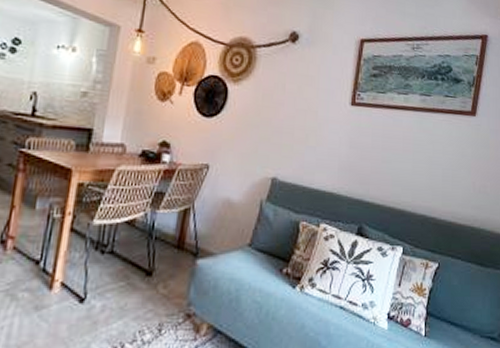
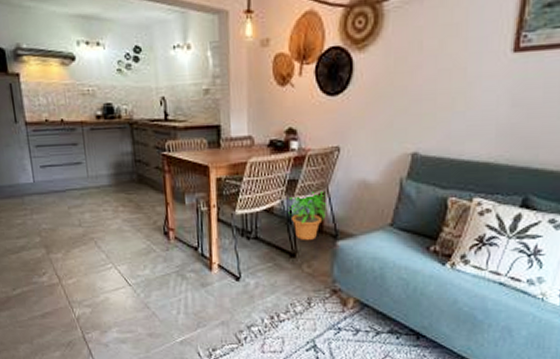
potted plant: none [151,206,191,257] -> present [288,192,328,240]

